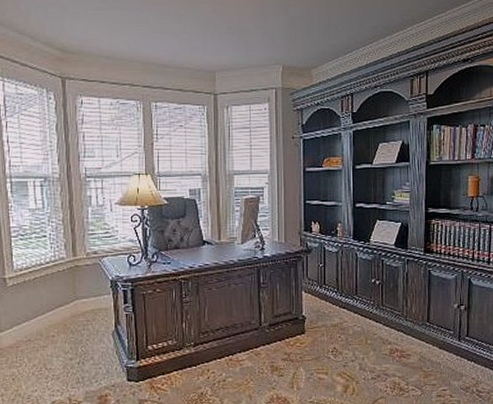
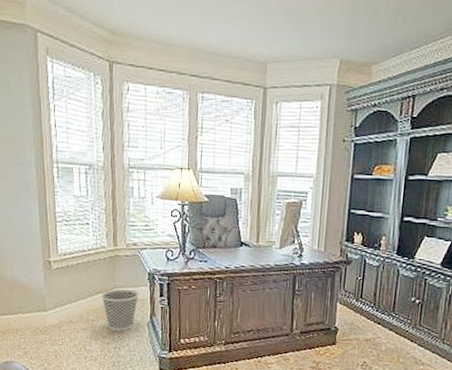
wastebasket: none [61,299,101,345] -> present [101,289,139,331]

